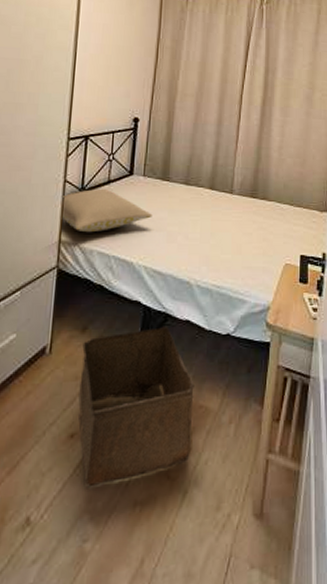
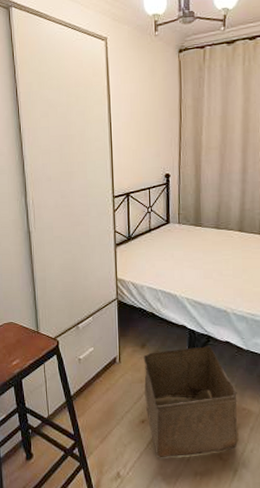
pillow: present [61,188,152,233] -> none [114,236,189,272]

